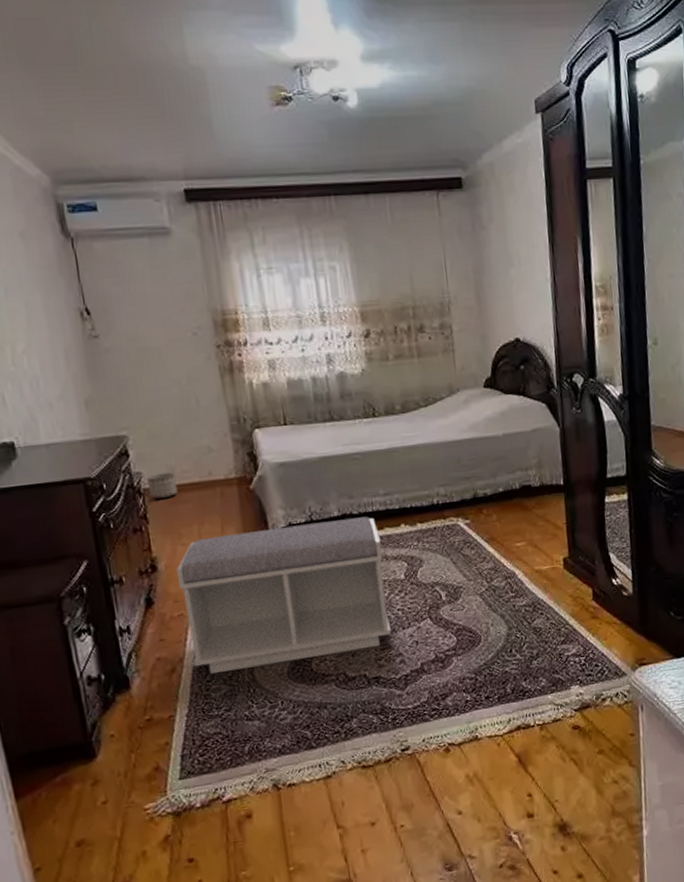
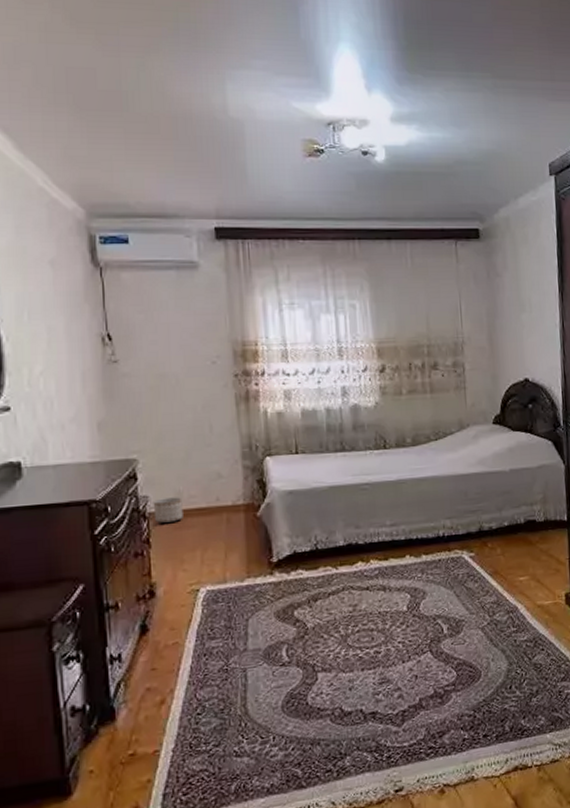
bench: present [176,516,392,674] -> none [174,546,392,706]

